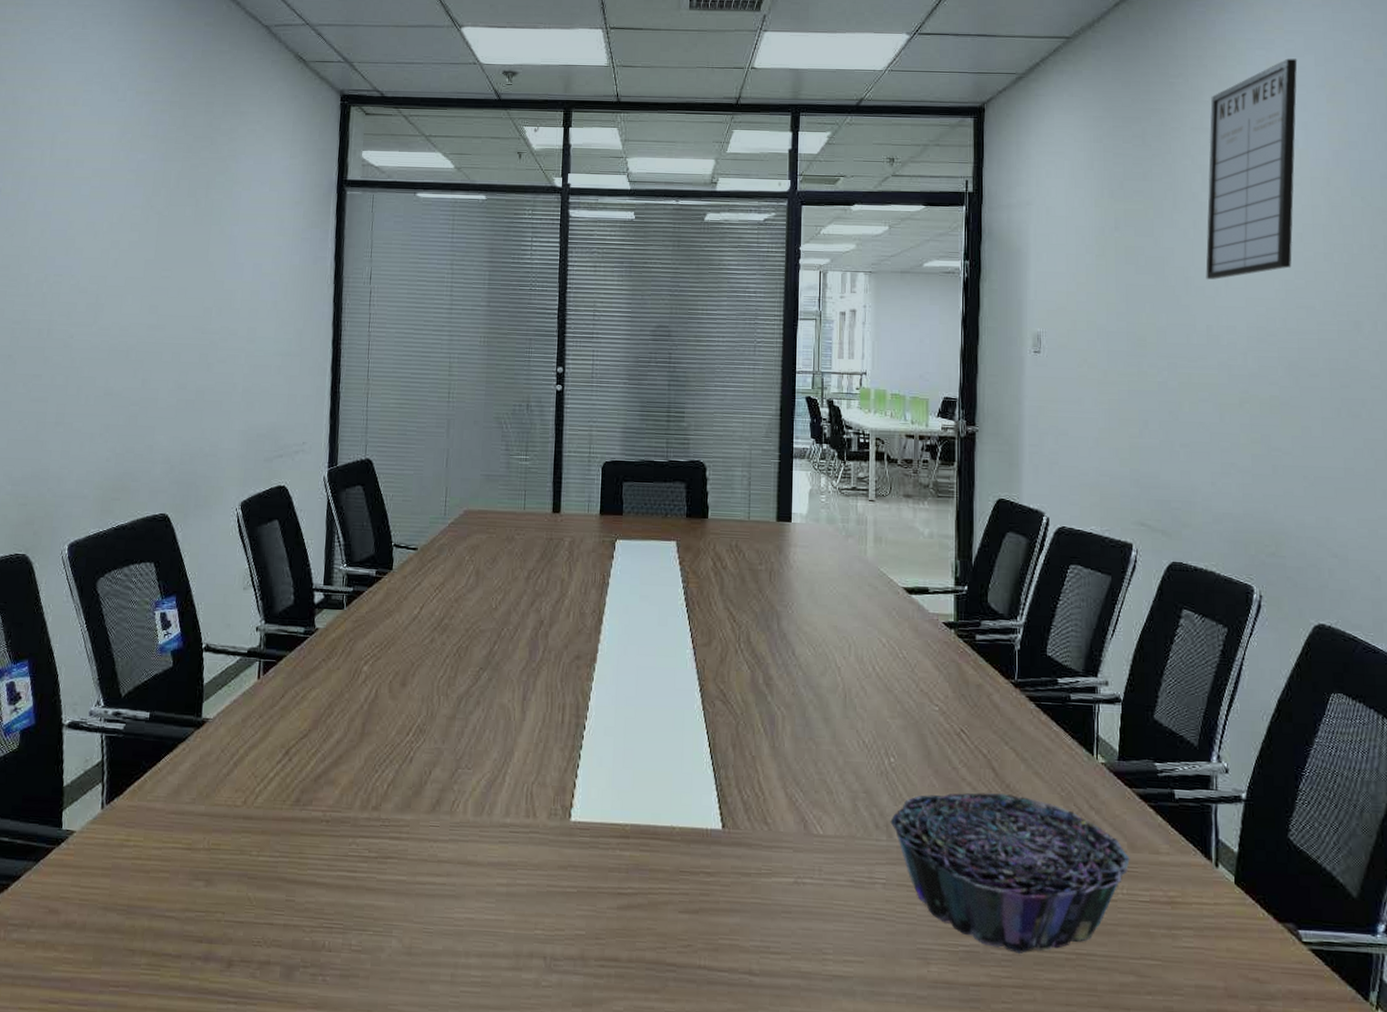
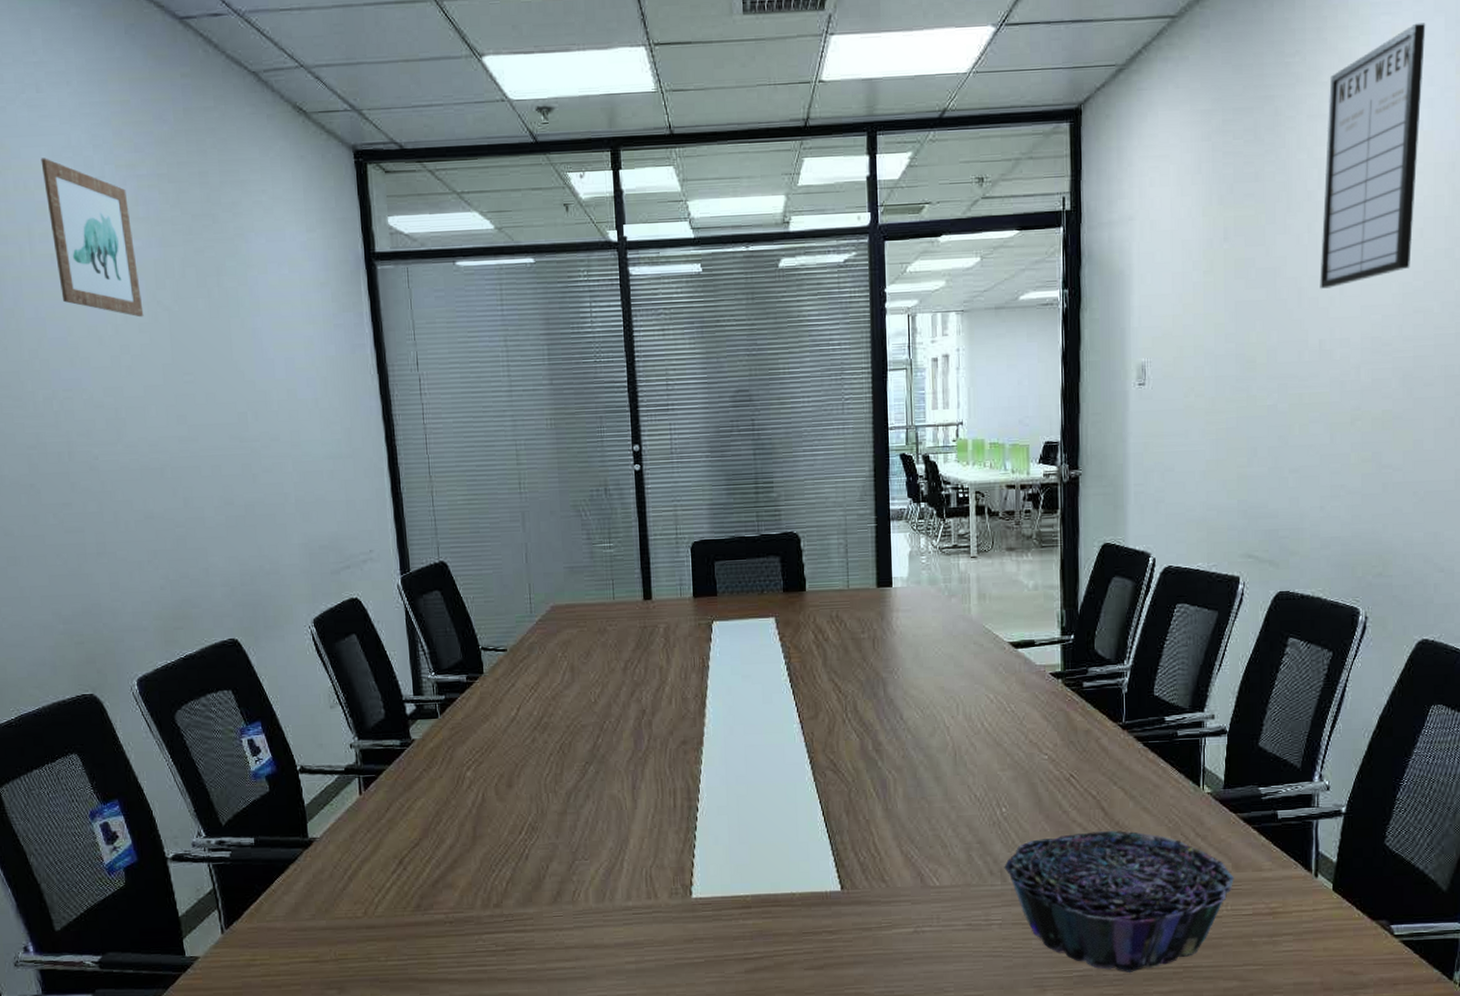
wall art: none [69,81,141,218] -> present [40,158,144,318]

